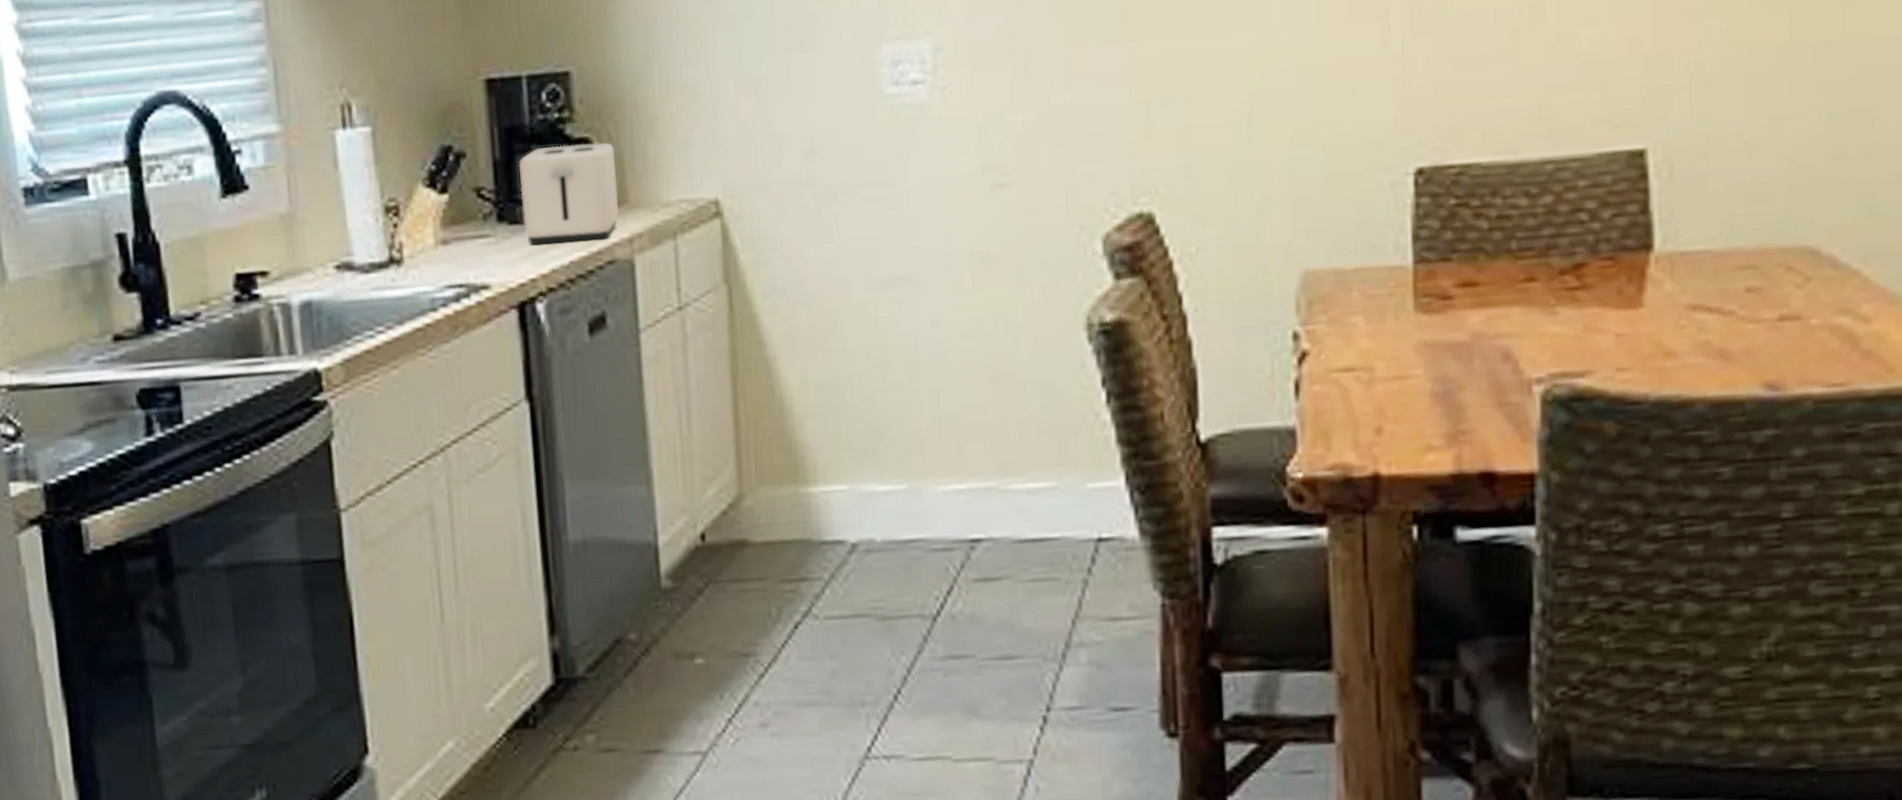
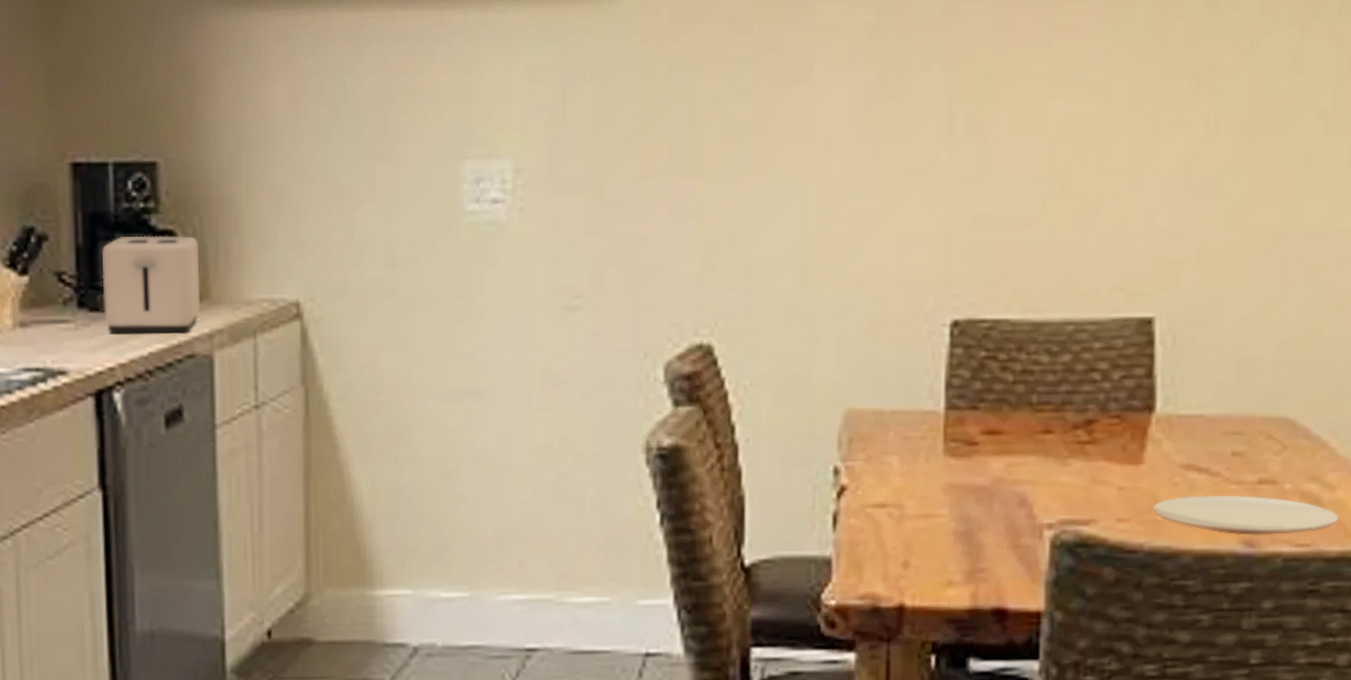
plate: none [1656,334,1879,377] -> present [1152,495,1340,535]

